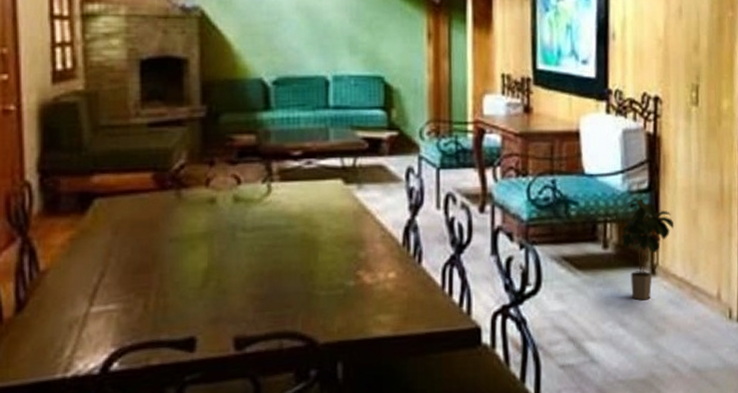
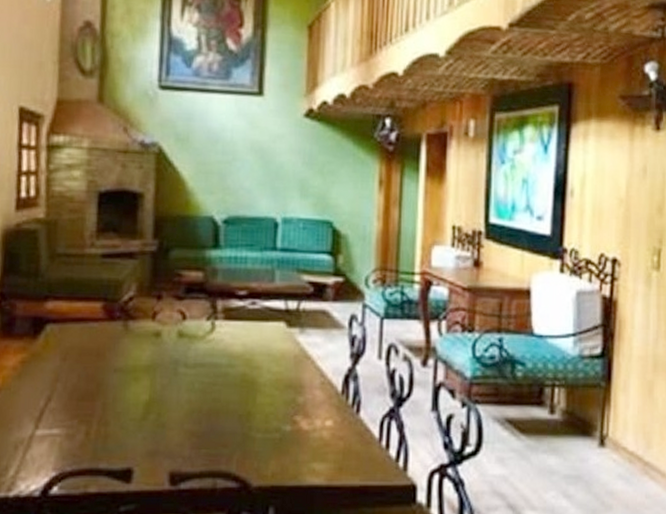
potted plant: present [621,198,675,301] -> none [569,364,628,472]

